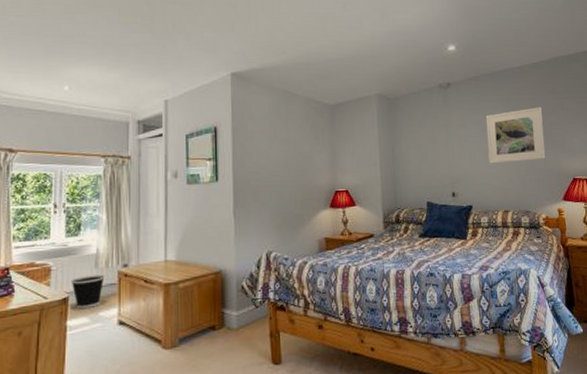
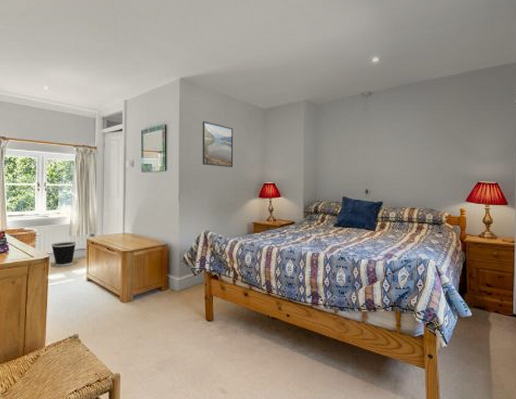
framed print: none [259,120,299,175] -> present [202,120,234,168]
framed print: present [485,107,545,164] -> none [401,116,454,166]

